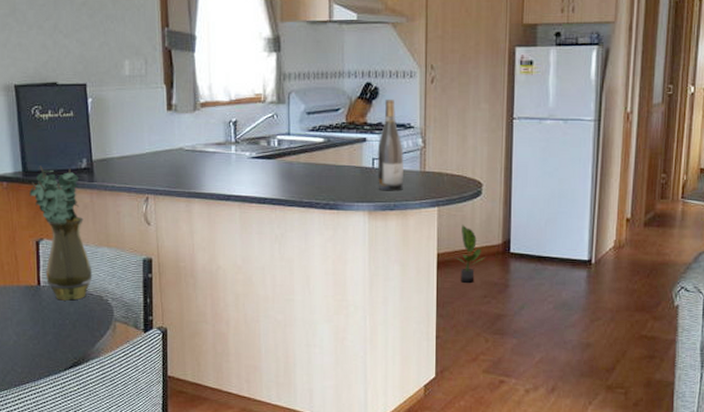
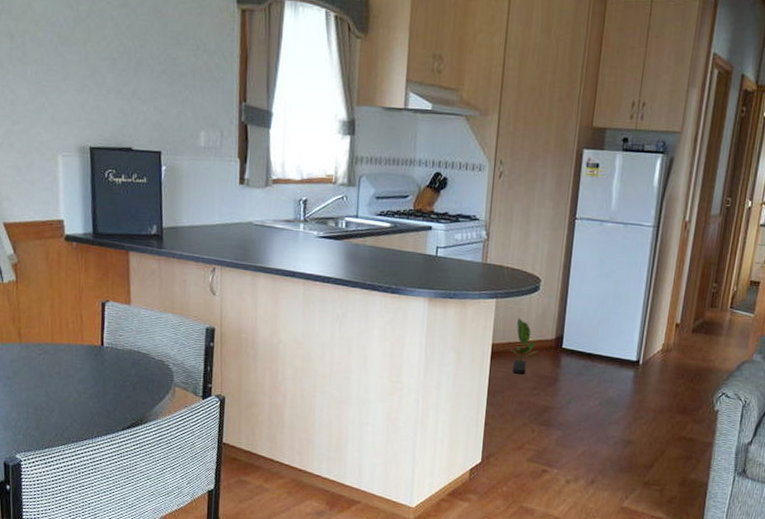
vase: present [29,166,93,301] -> none [98,228,156,363]
wine bottle: present [377,98,404,191] -> none [440,189,467,281]

